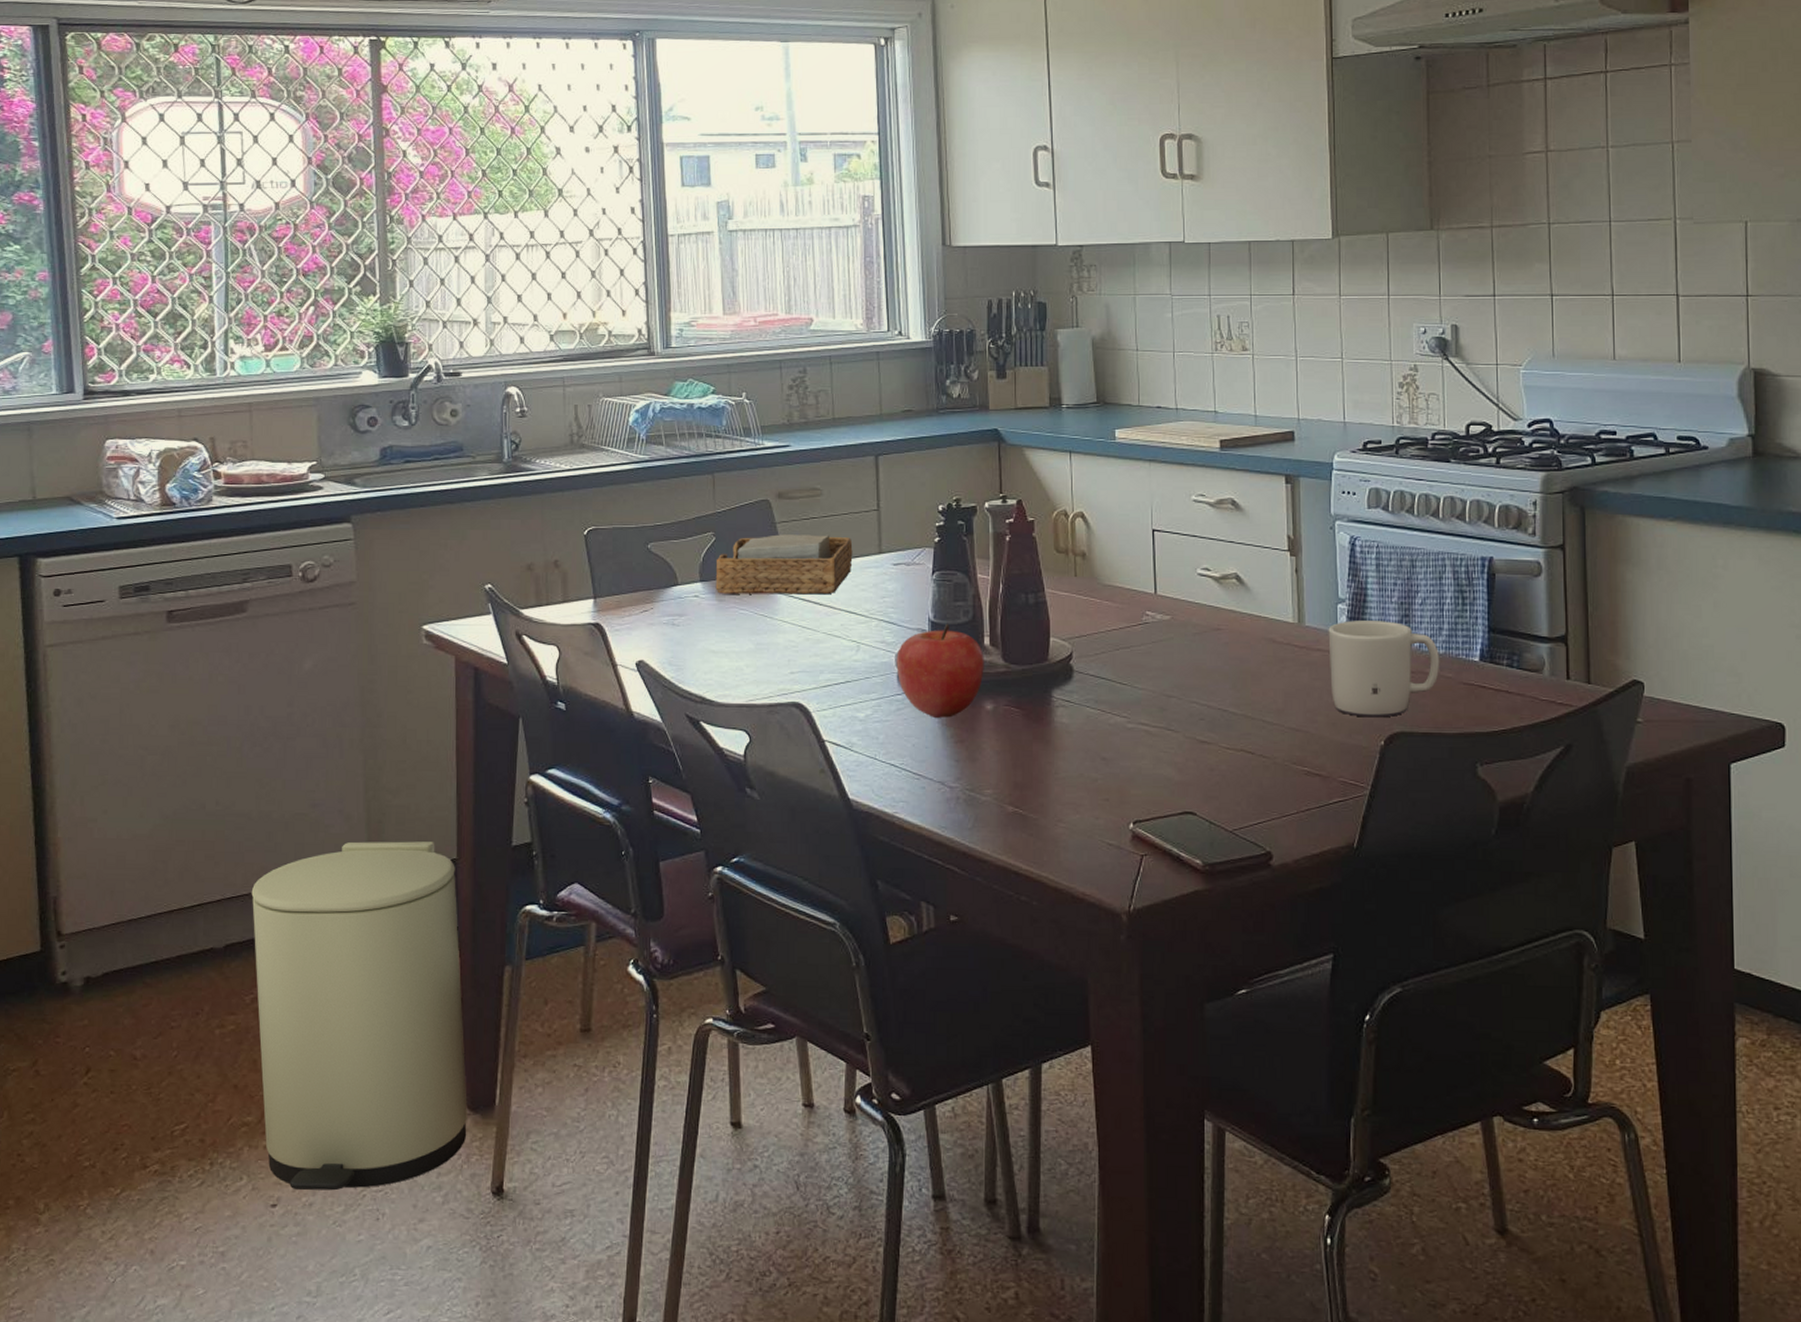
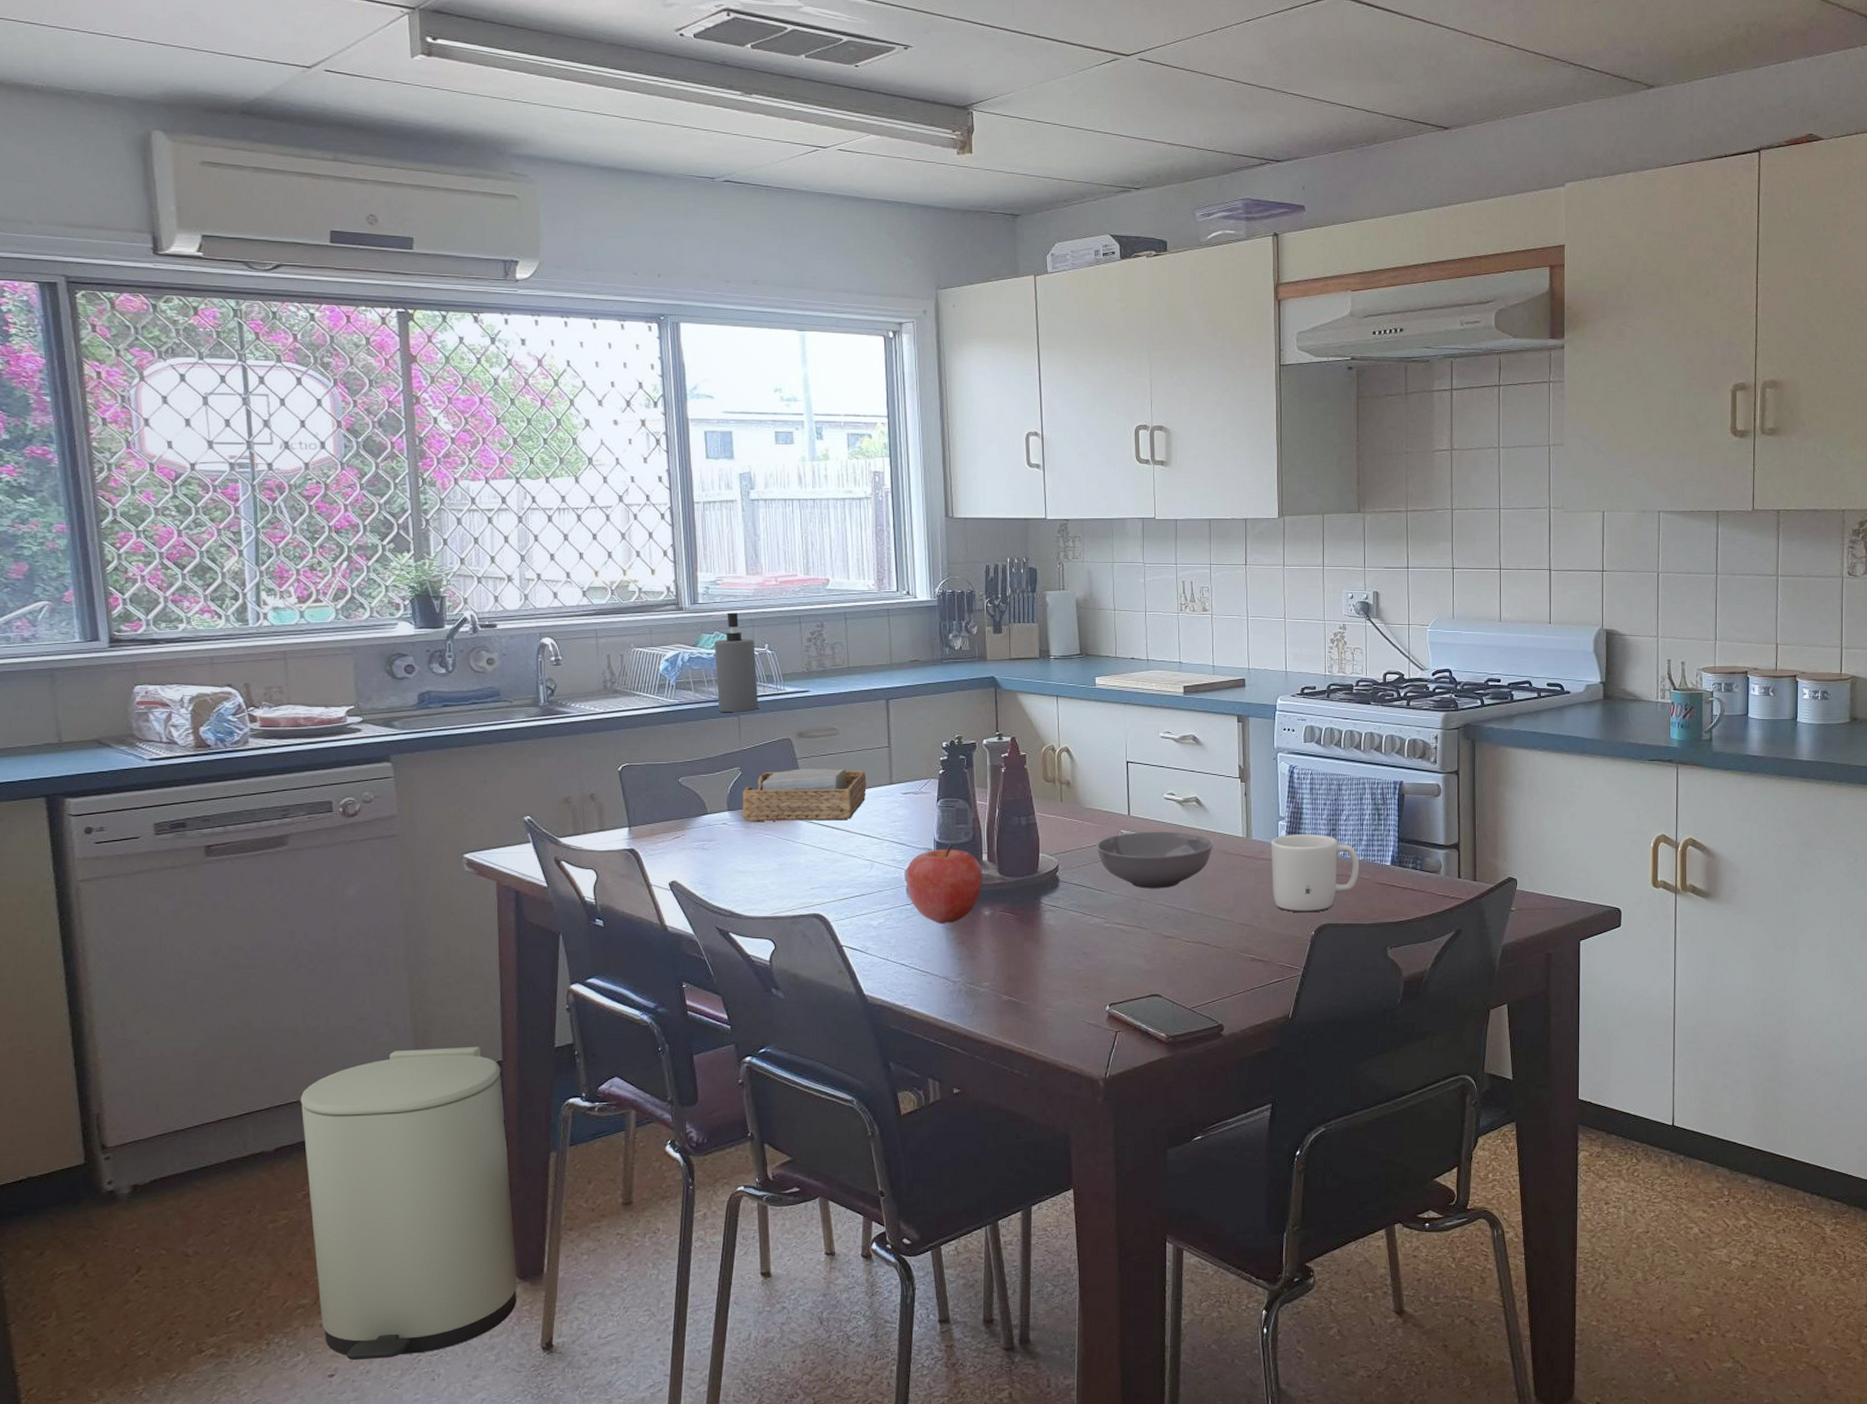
soap dispenser: none [679,357,734,470] -> present [706,612,758,713]
bowl: none [1116,613,1259,683] -> present [1096,831,1214,889]

